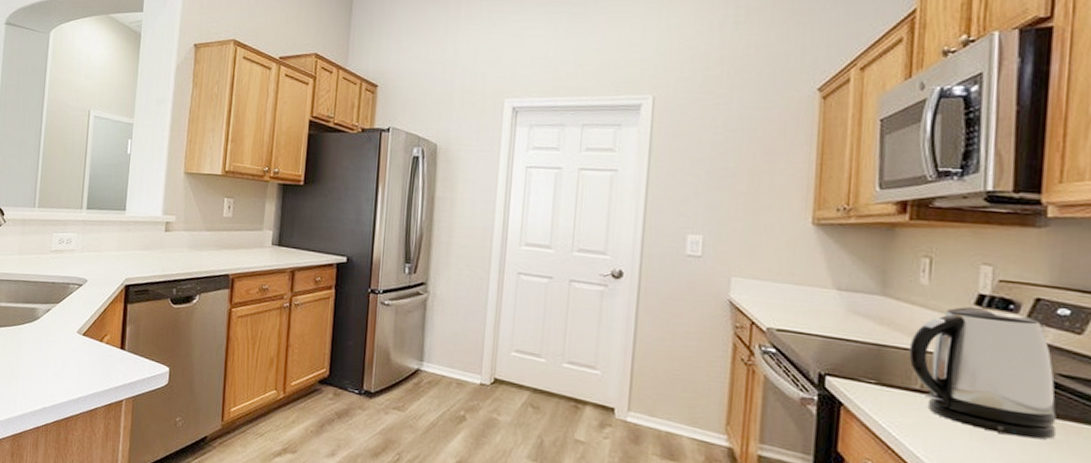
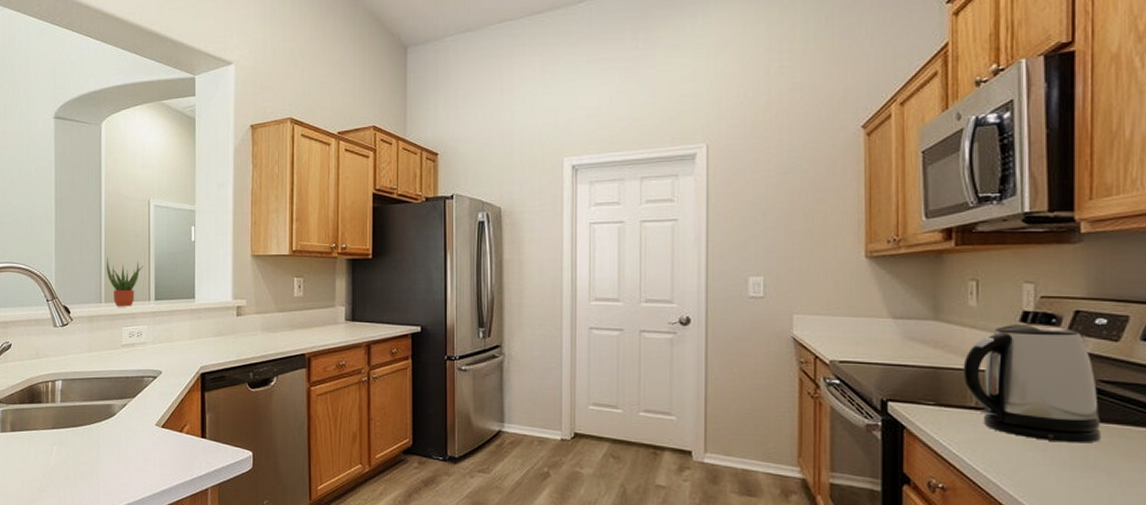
potted plant: none [42,164,79,214] -> present [106,258,144,307]

